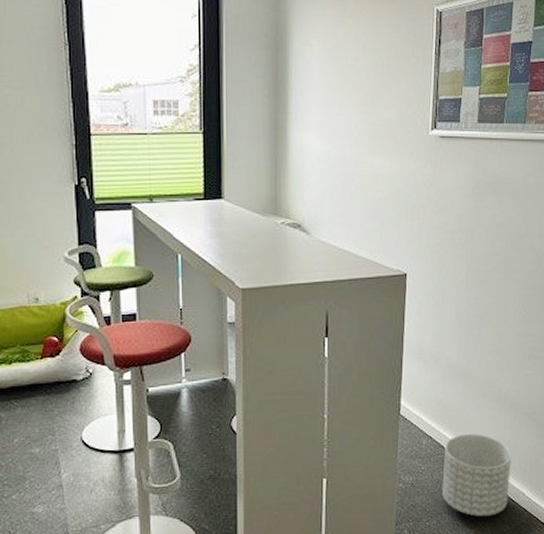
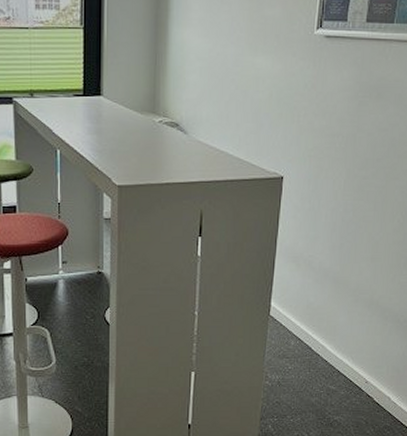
planter: present [442,434,512,517] -> none [308,338,380,418]

